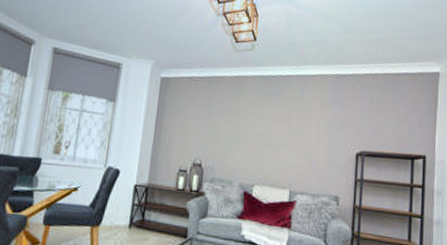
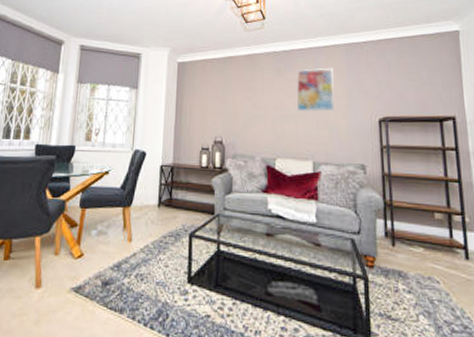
wall art: none [278,97,319,142] -> present [296,67,336,112]

